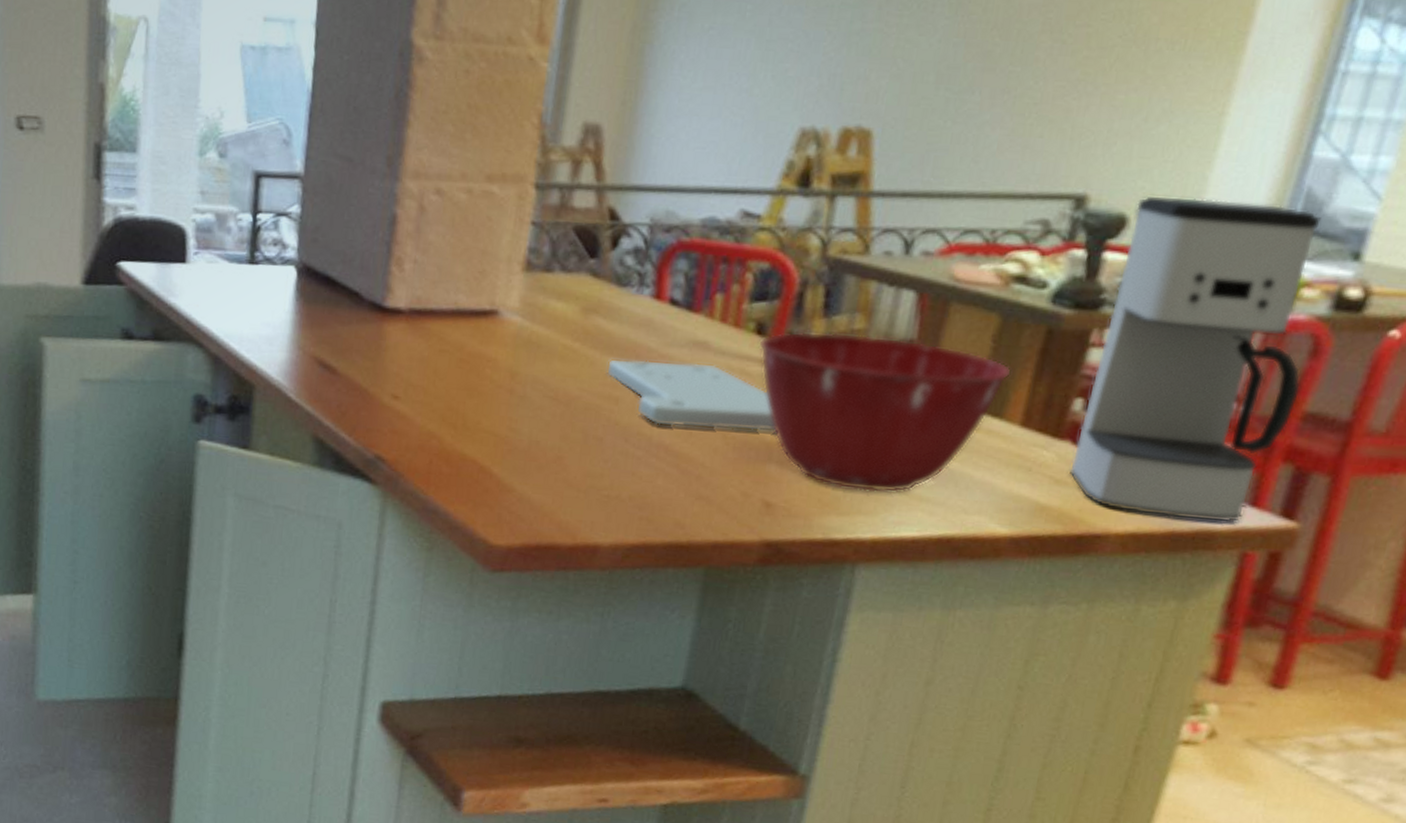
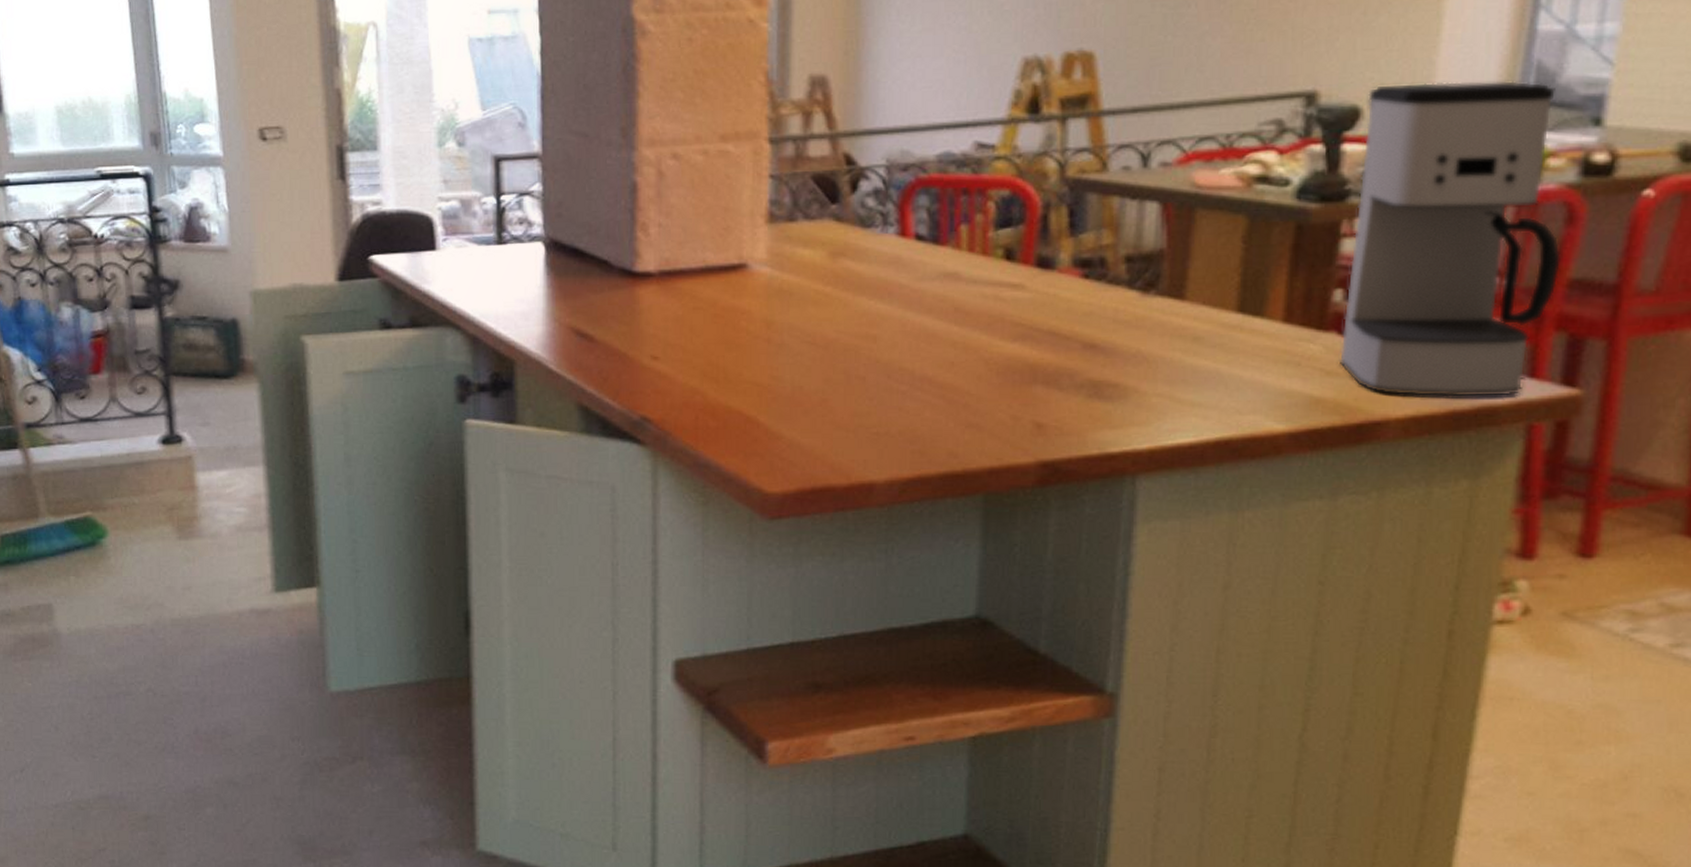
cutting board: present [607,358,776,432] -> none [862,294,1037,358]
mixing bowl: present [758,331,1010,493] -> none [1009,249,1266,403]

